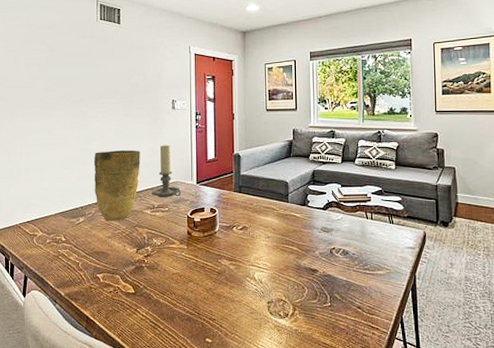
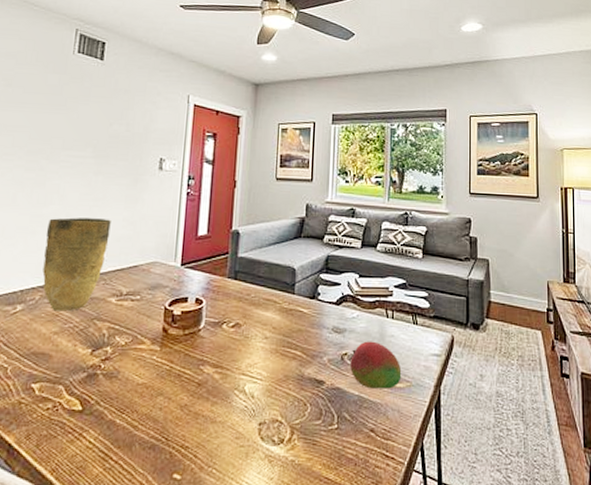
candle holder: present [151,144,182,197] -> none [120,213,160,282]
fruit: none [338,238,382,275] -> present [350,341,402,389]

